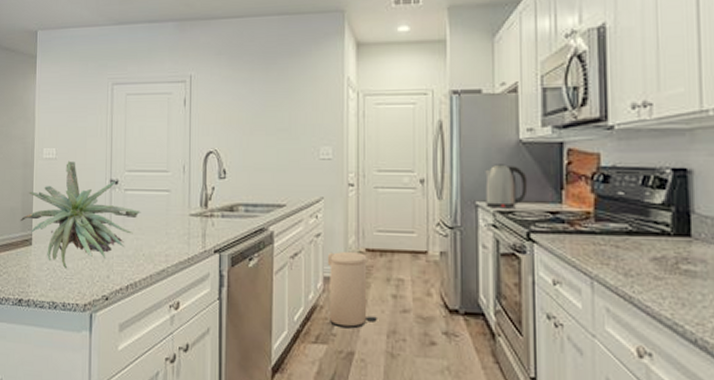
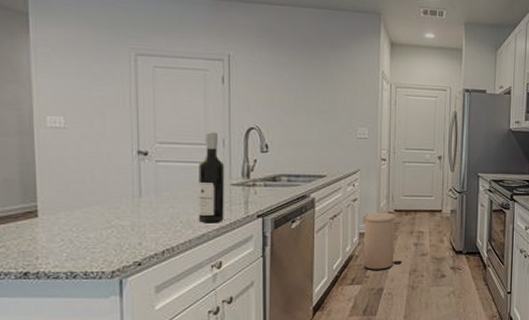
plant: present [20,161,141,269] -> none [18,130,177,239]
bottle: none [159,158,185,258] -> present [197,132,225,223]
kettle: present [485,164,528,209] -> none [485,146,514,179]

